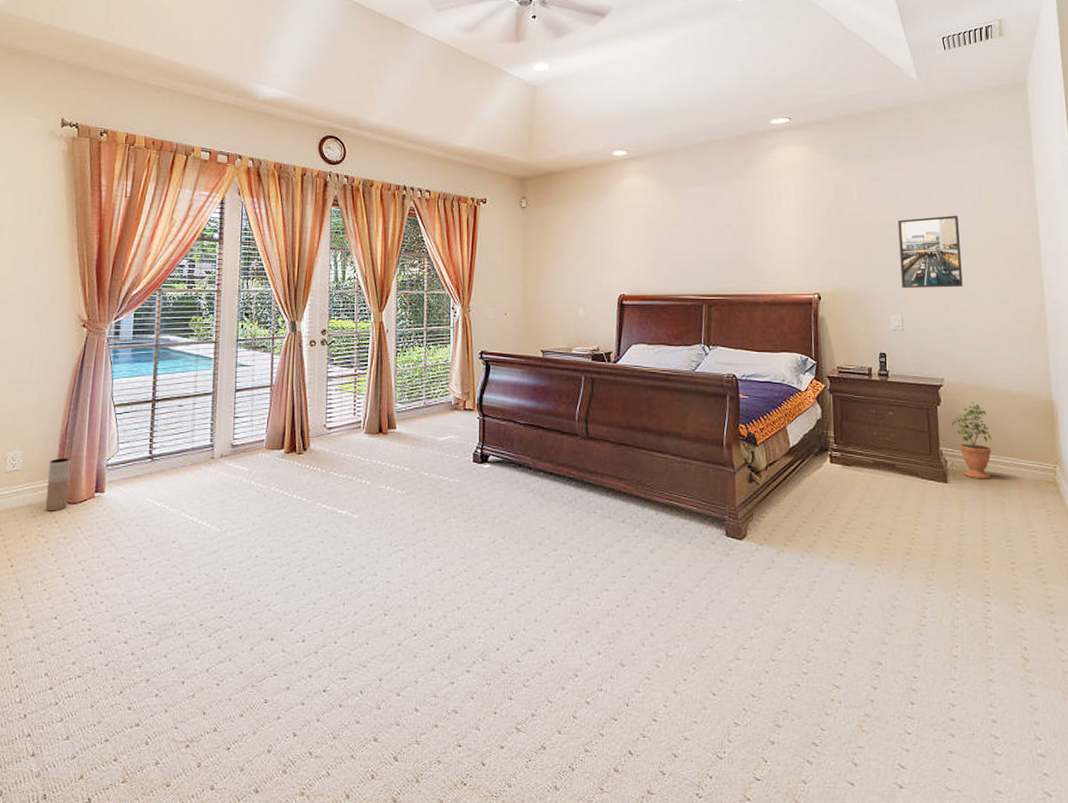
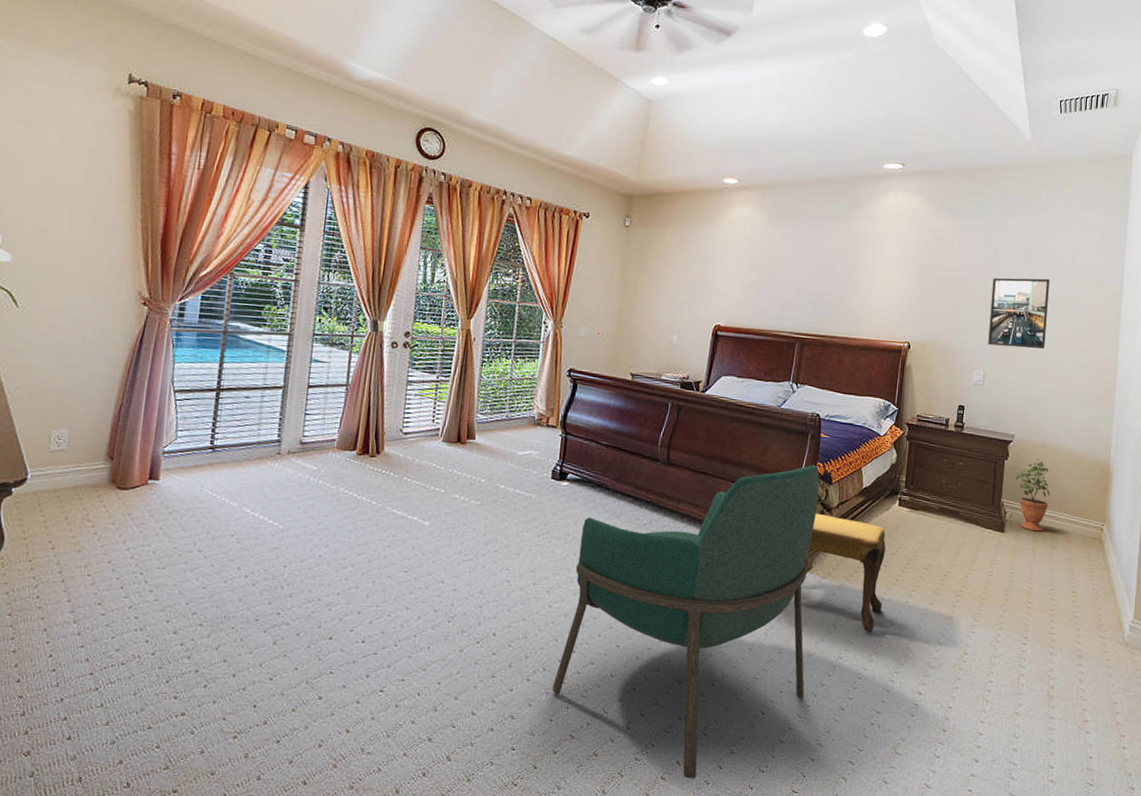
vase: present [45,458,71,511] -> none [92,441,124,496]
armchair: none [493,426,755,770] -> present [552,464,820,779]
footstool: none [741,477,826,601] -> present [808,513,886,633]

